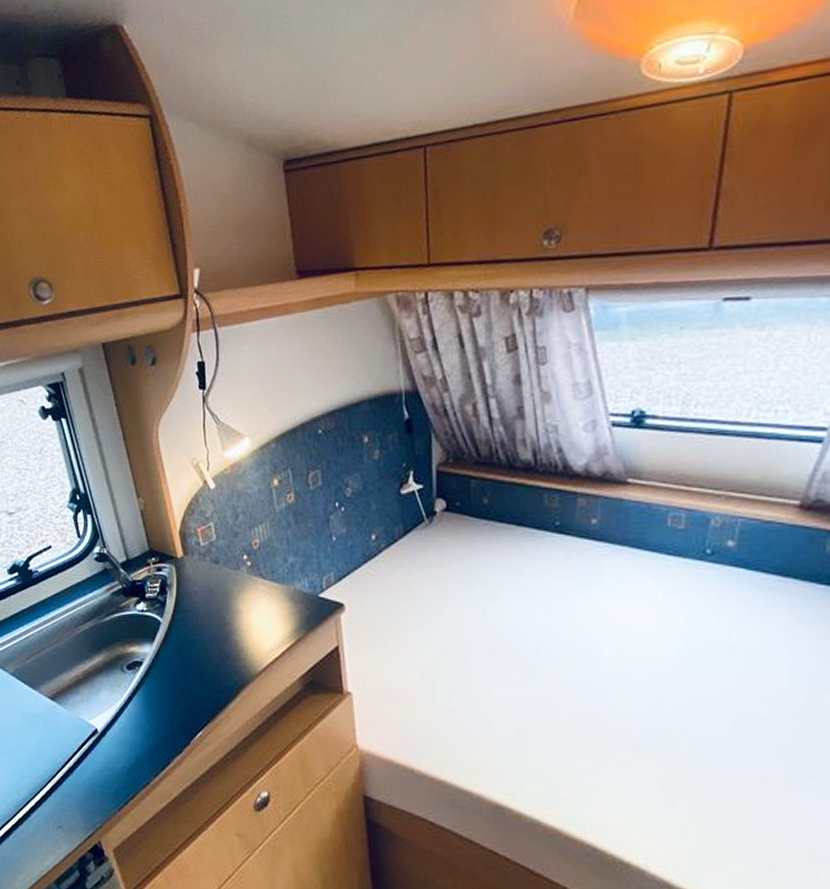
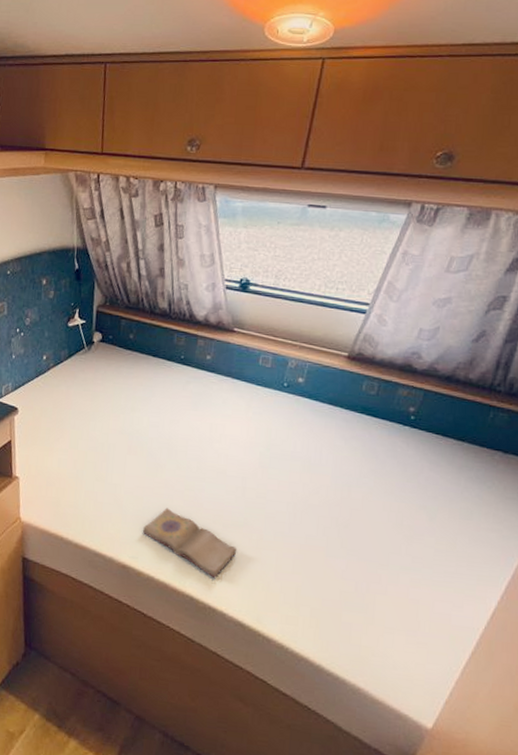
diary: none [521,727,655,823] -> present [143,508,237,579]

